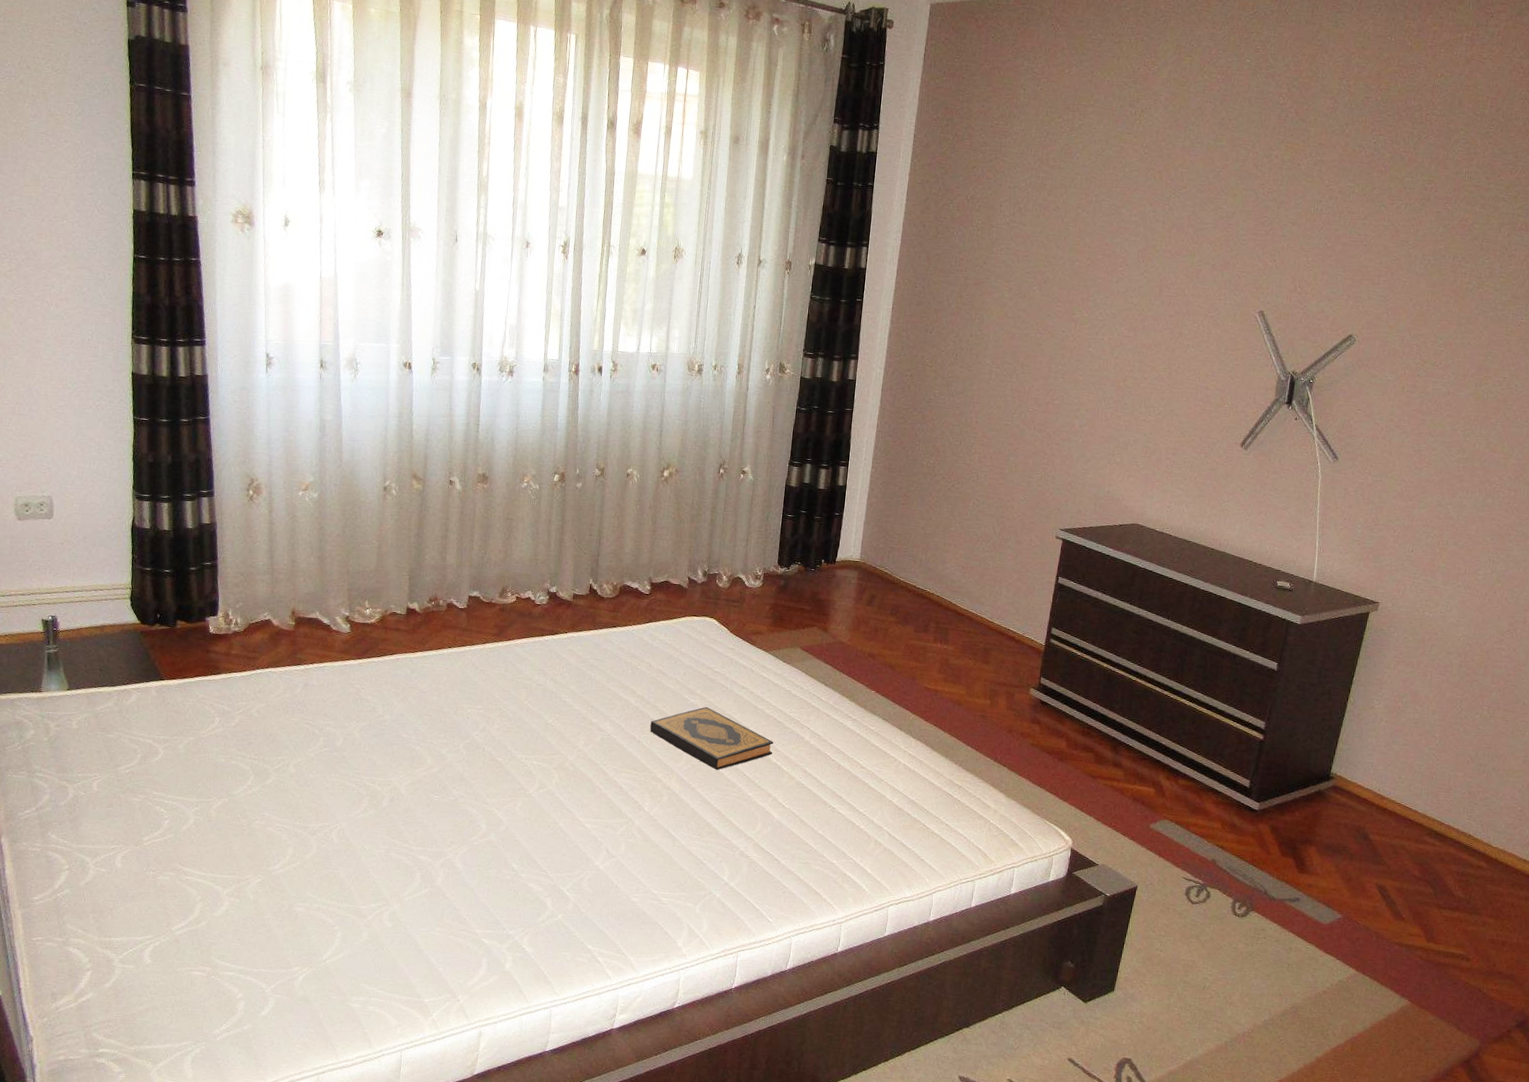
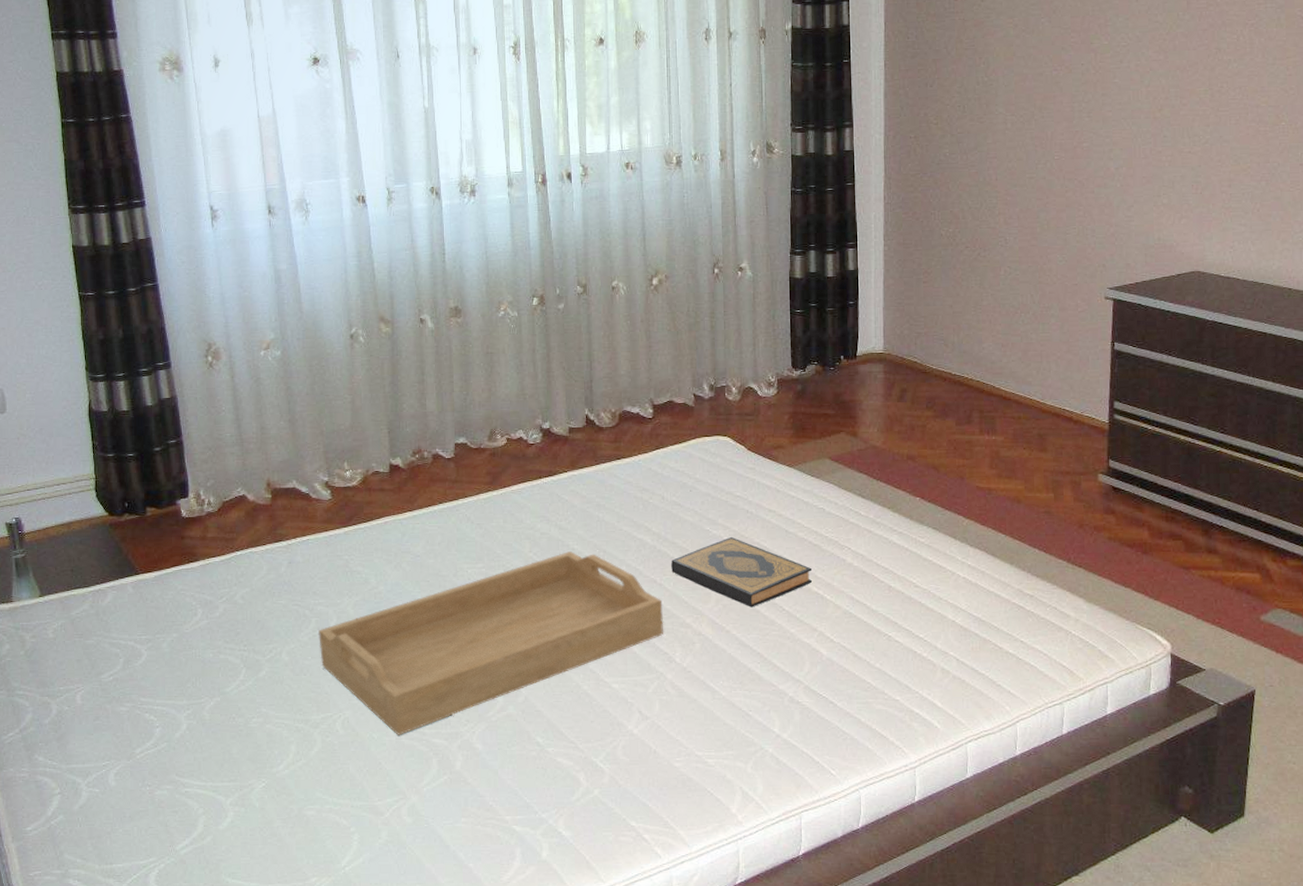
serving tray: none [324,703,639,849] -> present [318,551,664,735]

